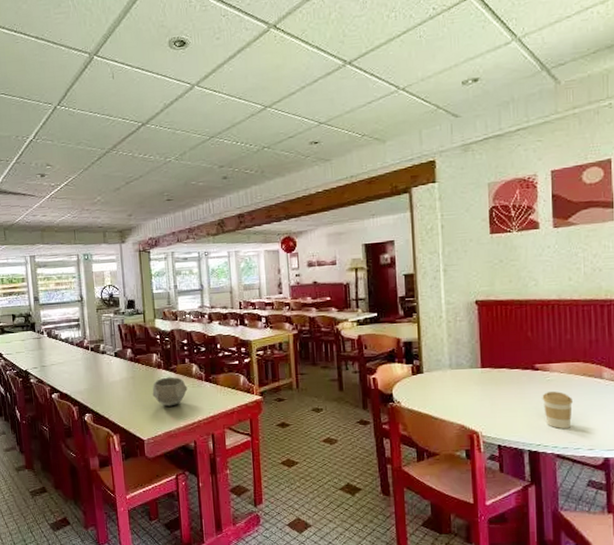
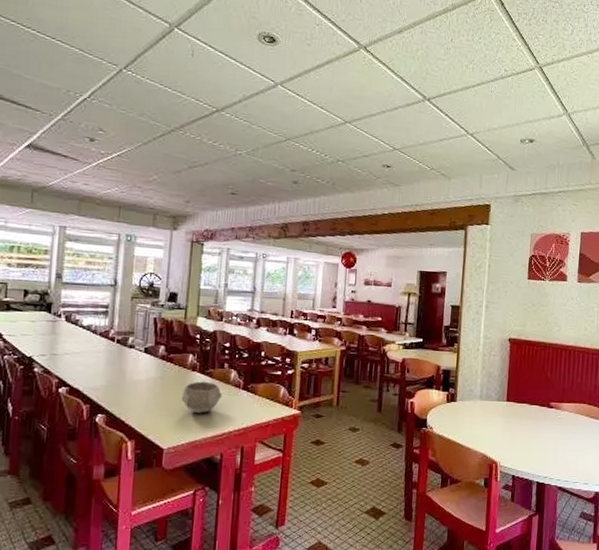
coffee cup: present [542,391,573,429] -> none [553,429,577,463]

